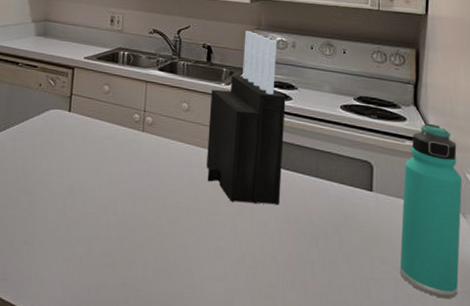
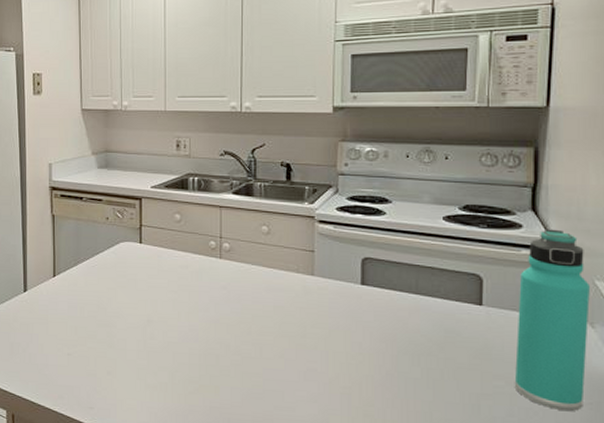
knife block: present [207,30,286,206] -> none [292,143,379,325]

